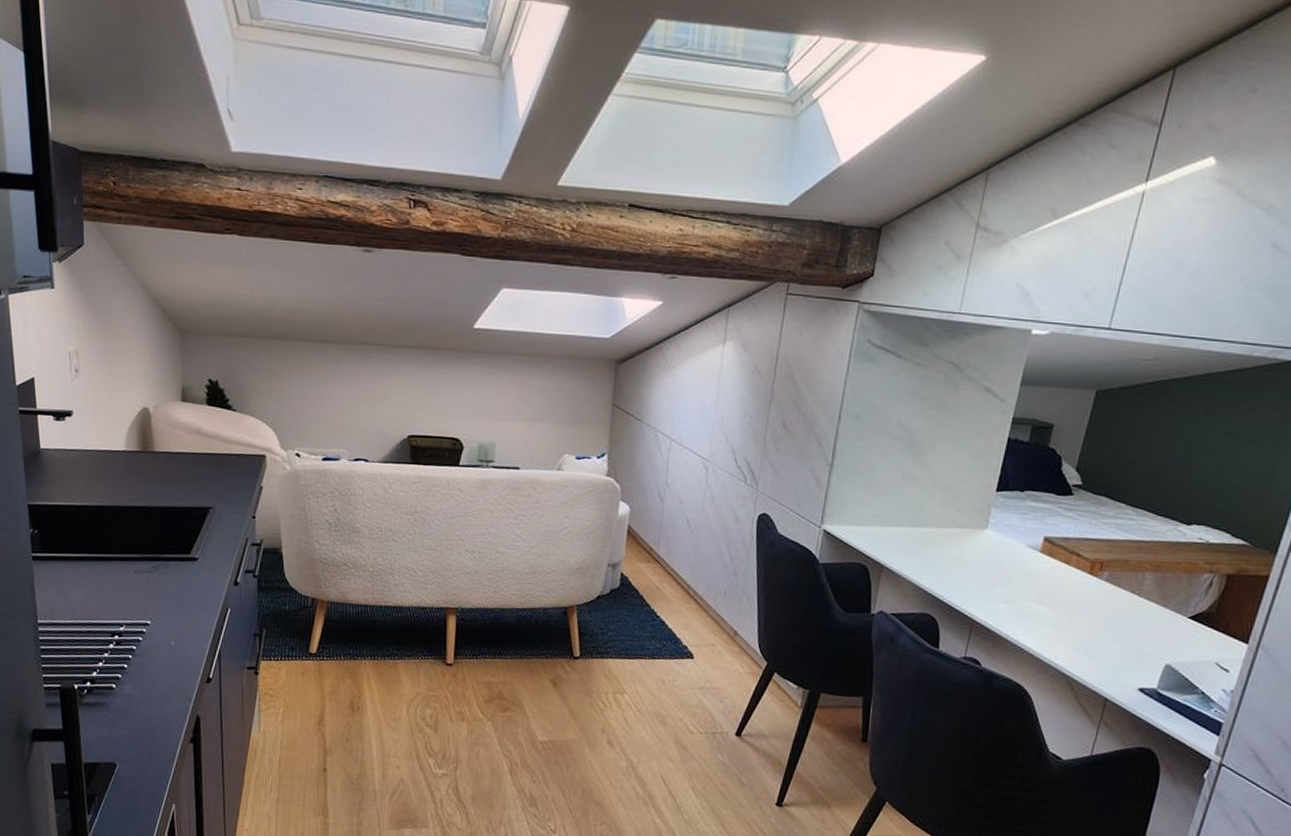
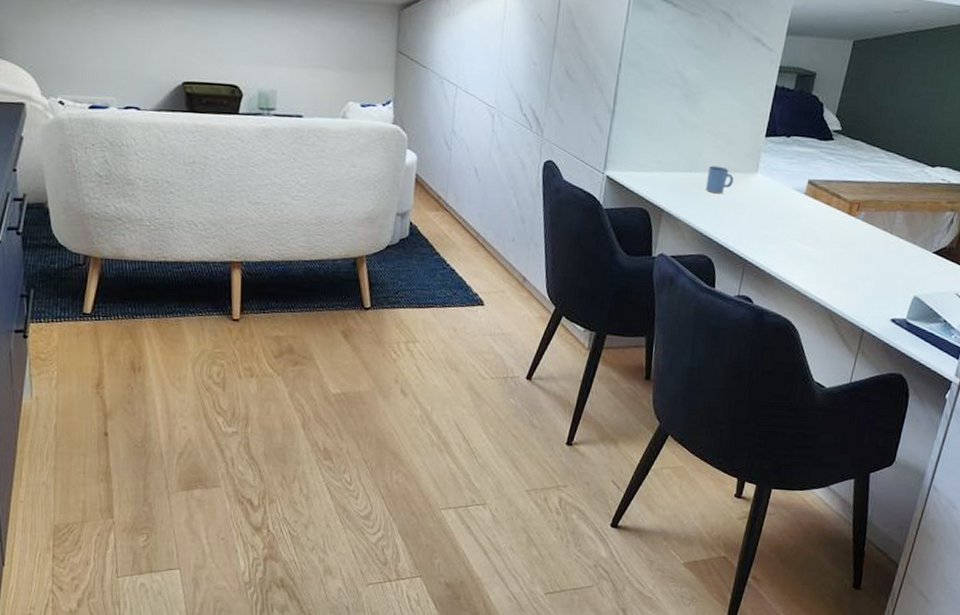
mug: none [930,520,961,550] -> present [706,165,734,194]

